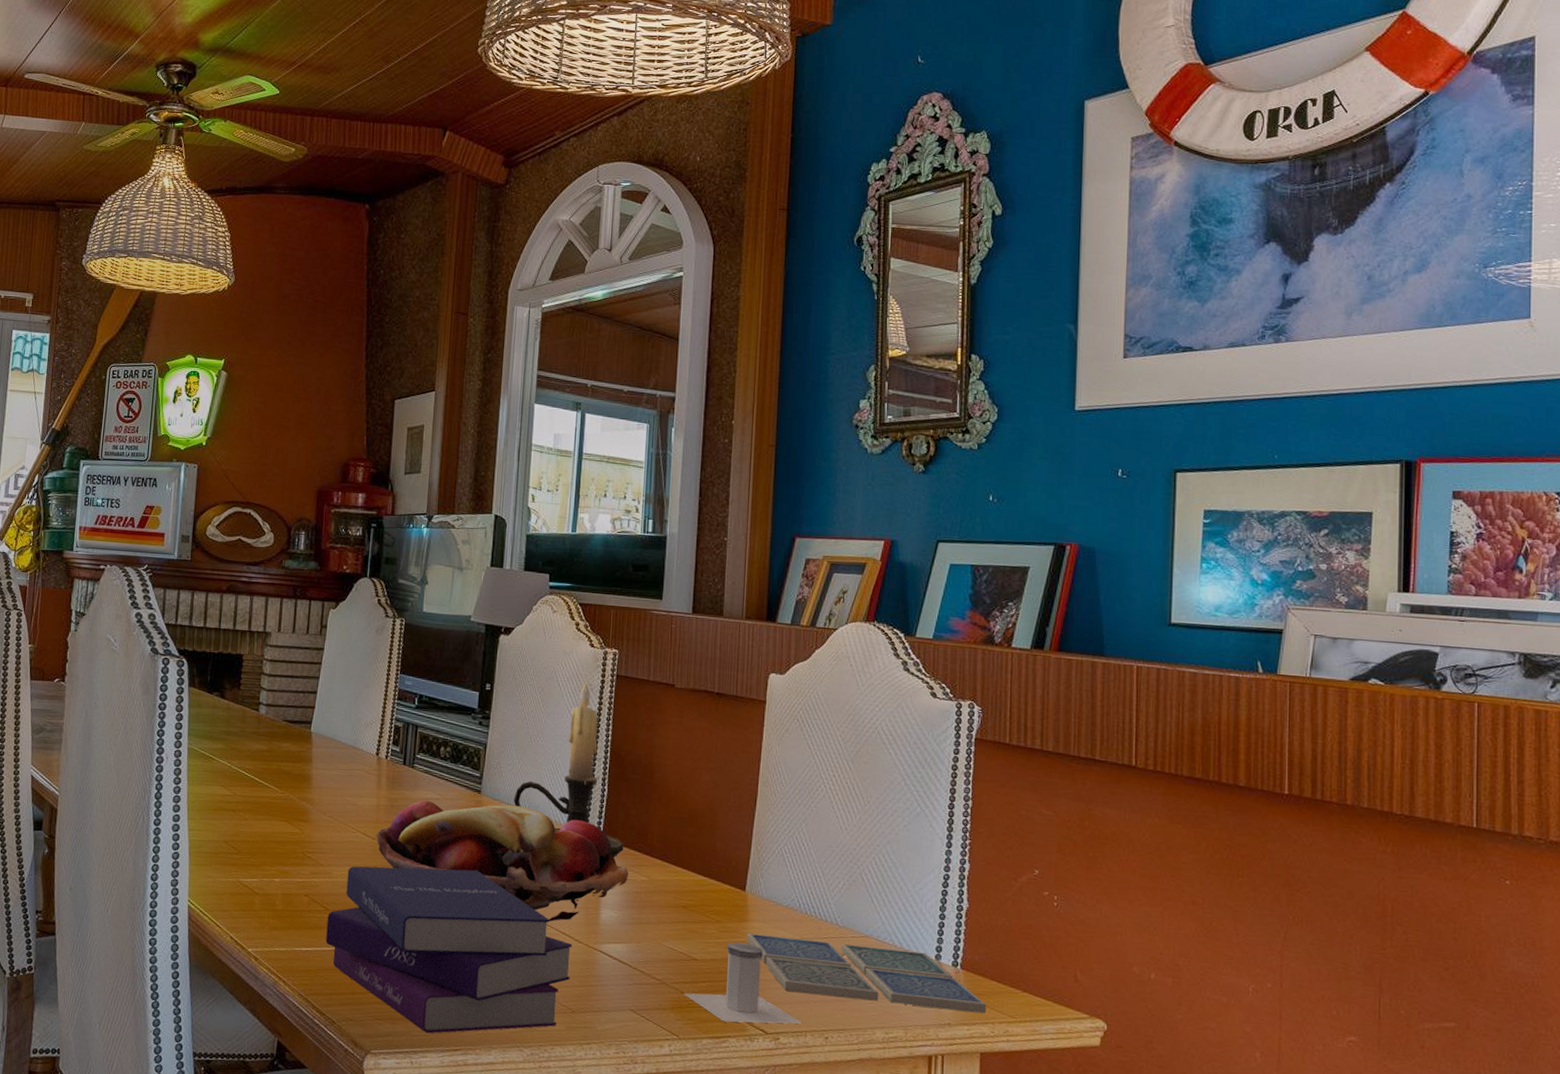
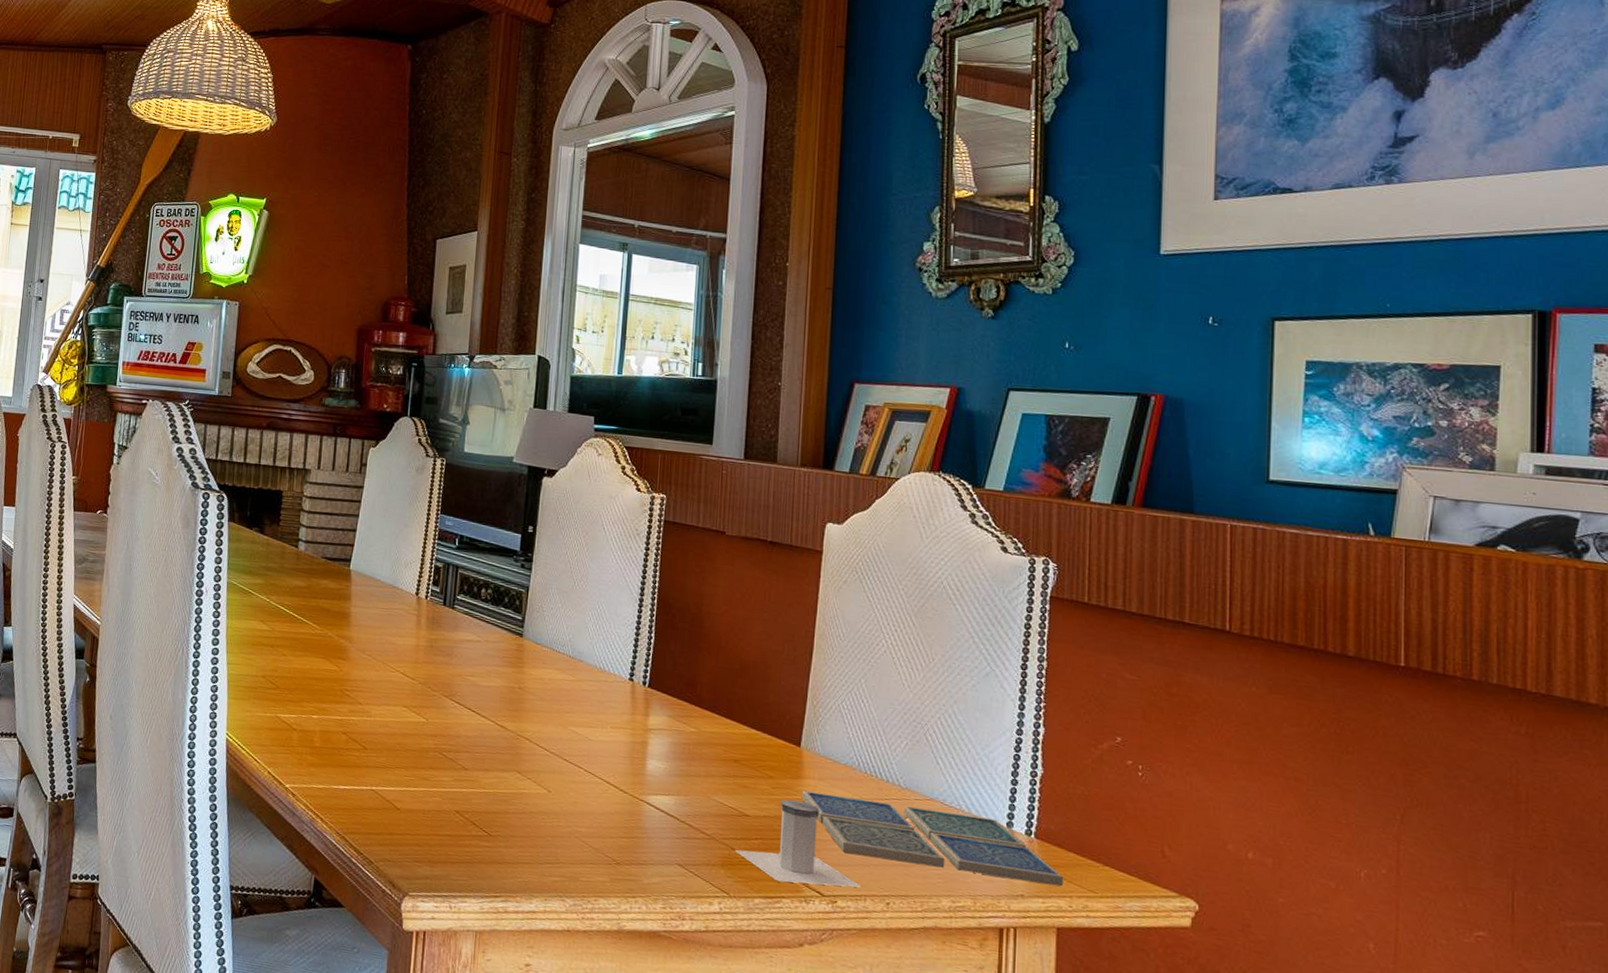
book: present [326,866,572,1034] -> none [363,705,617,879]
fruit basket: present [375,800,629,922] -> none [414,641,677,771]
candle holder: present [513,681,624,858] -> none [556,525,672,707]

